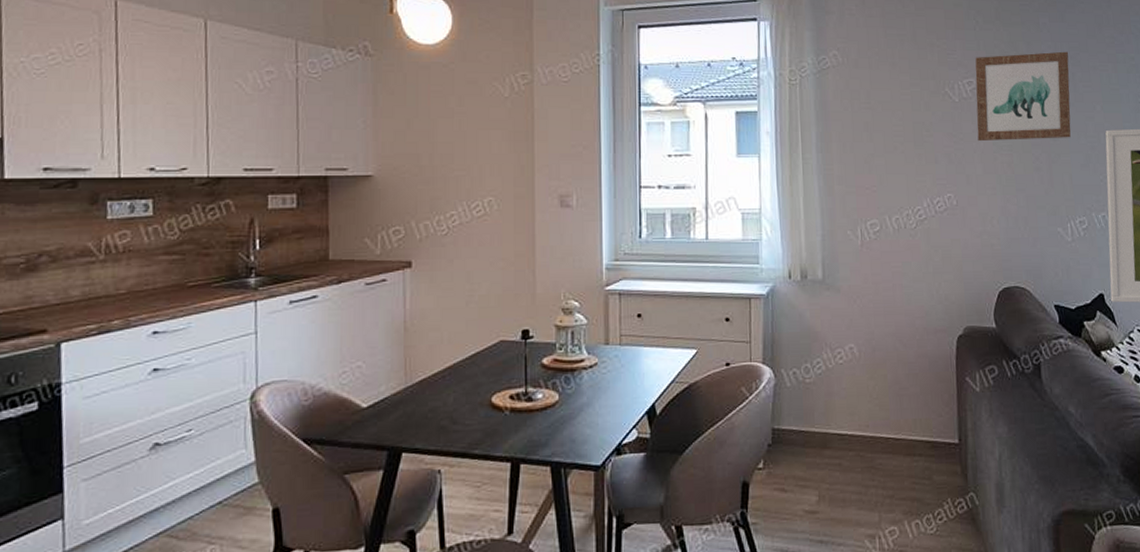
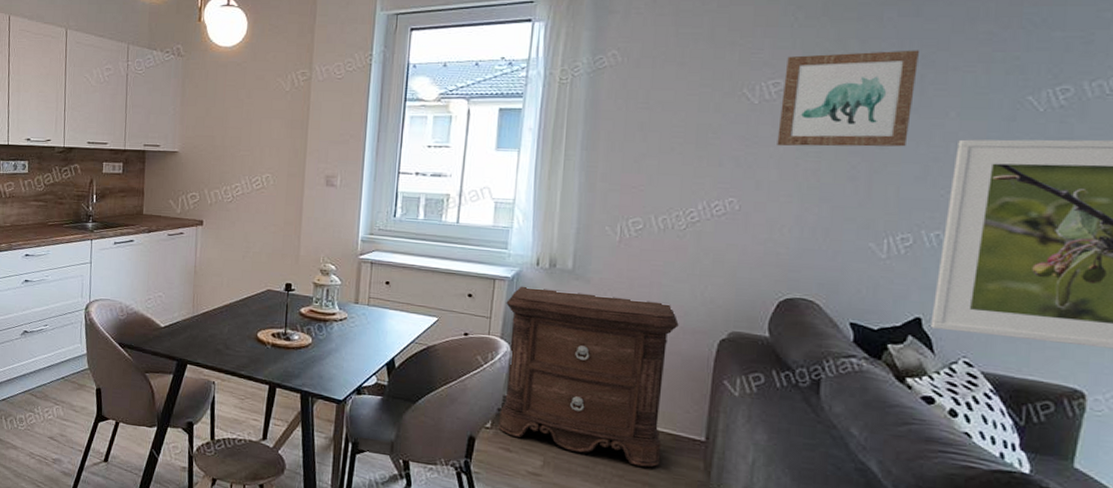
nightstand: none [764,302,924,482] -> present [497,286,679,468]

